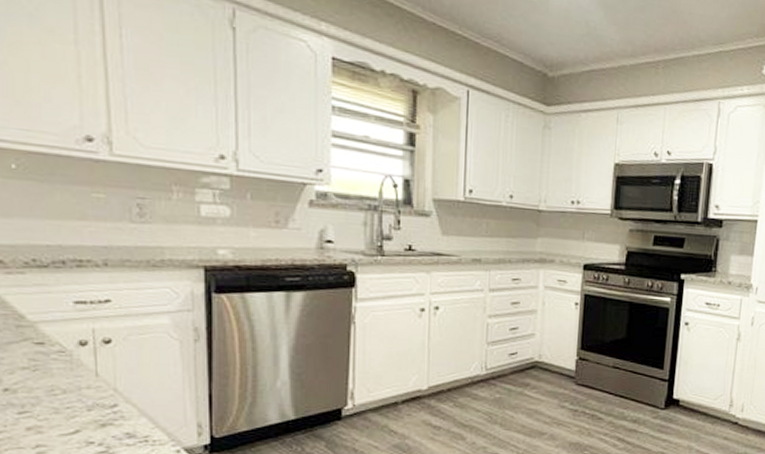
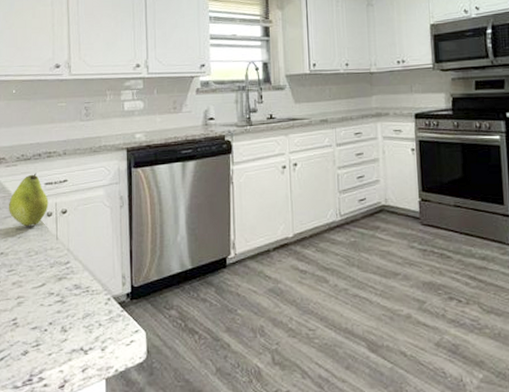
fruit: none [12,286,81,356] -> present [8,173,49,226]

